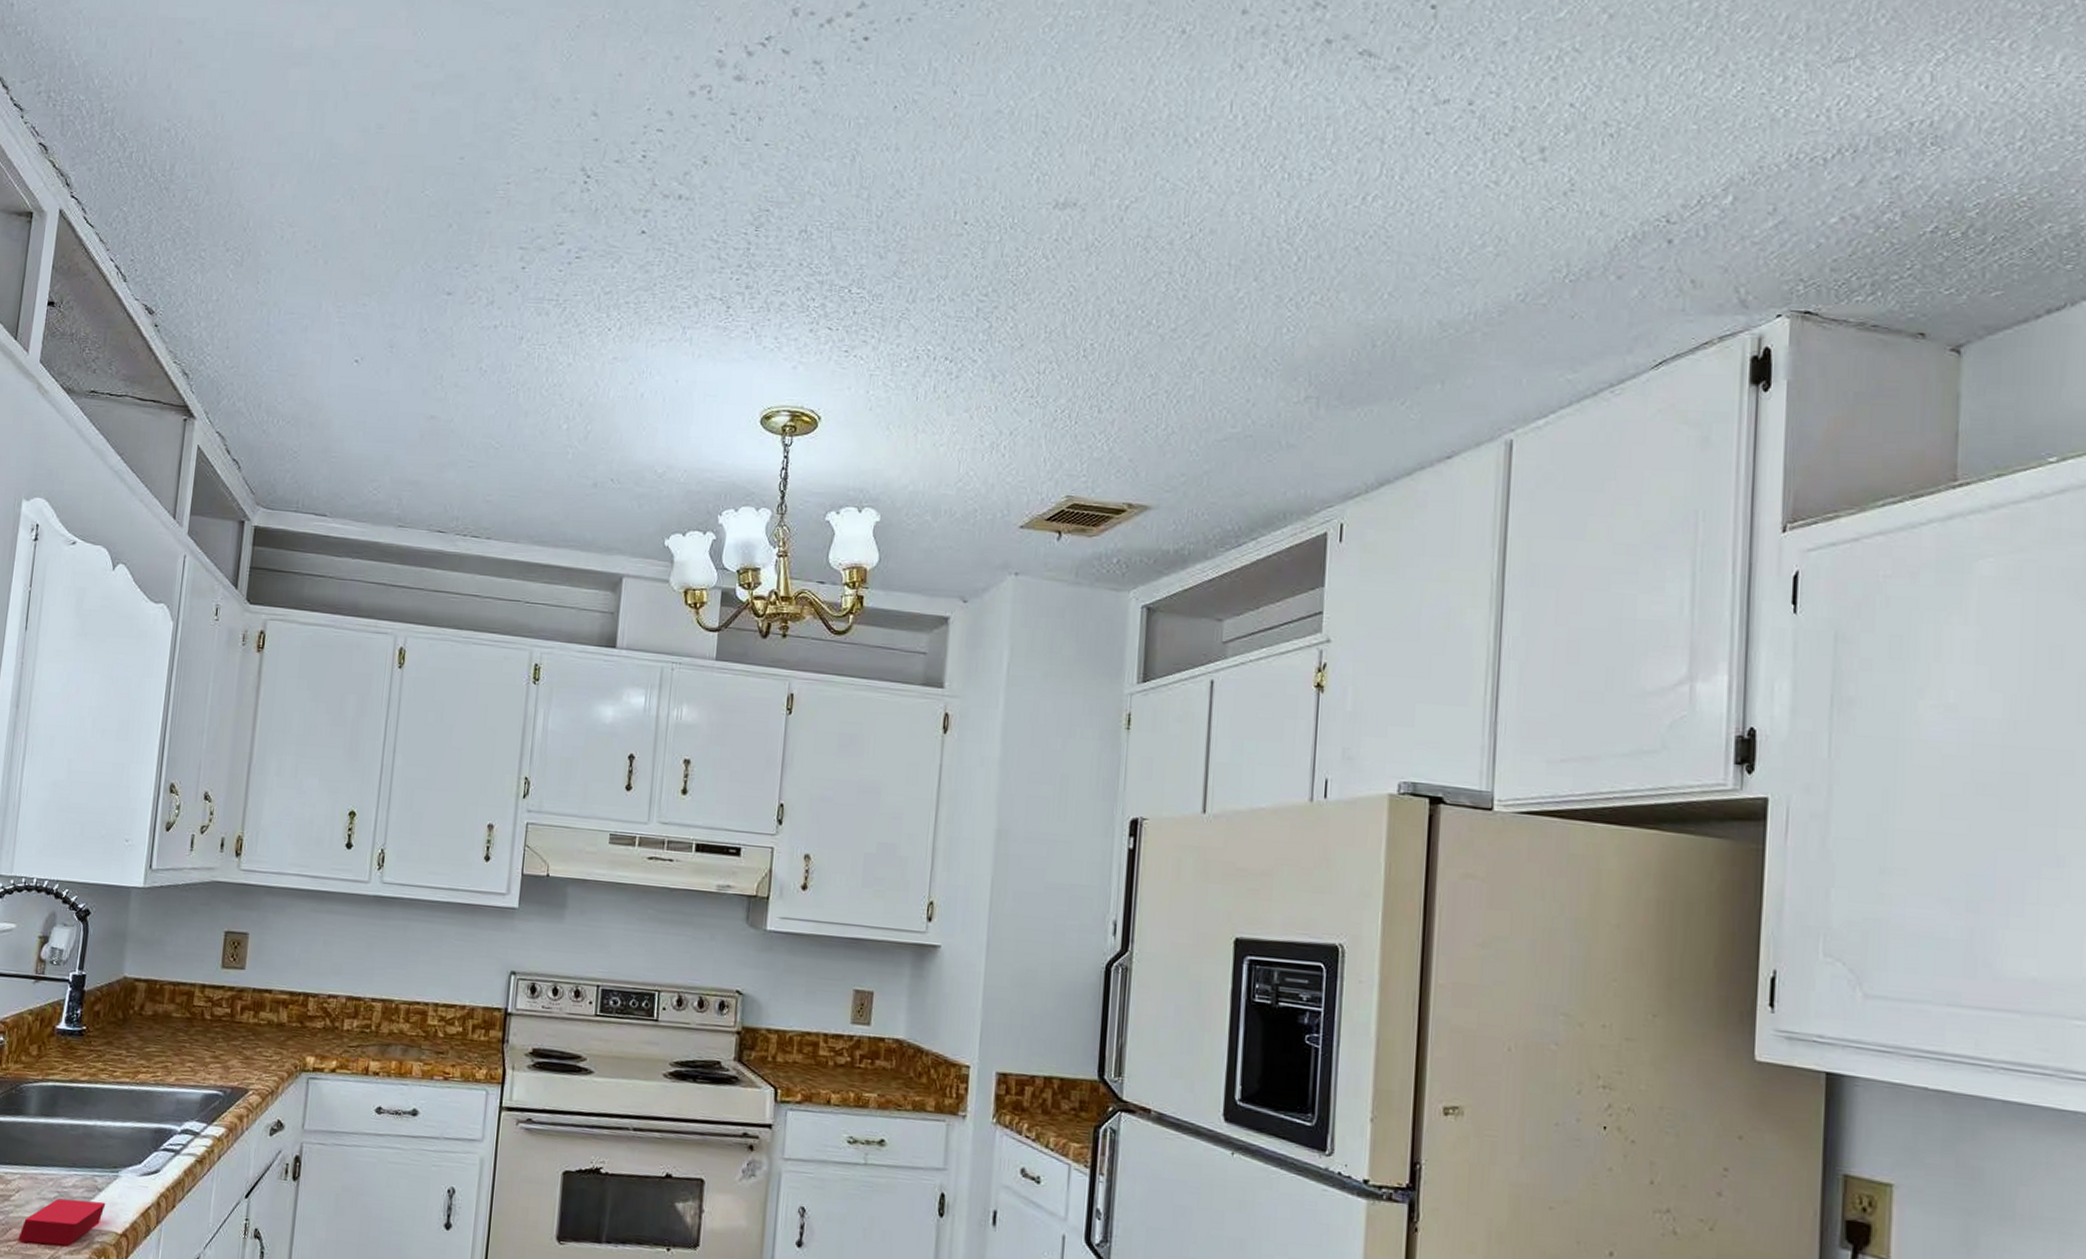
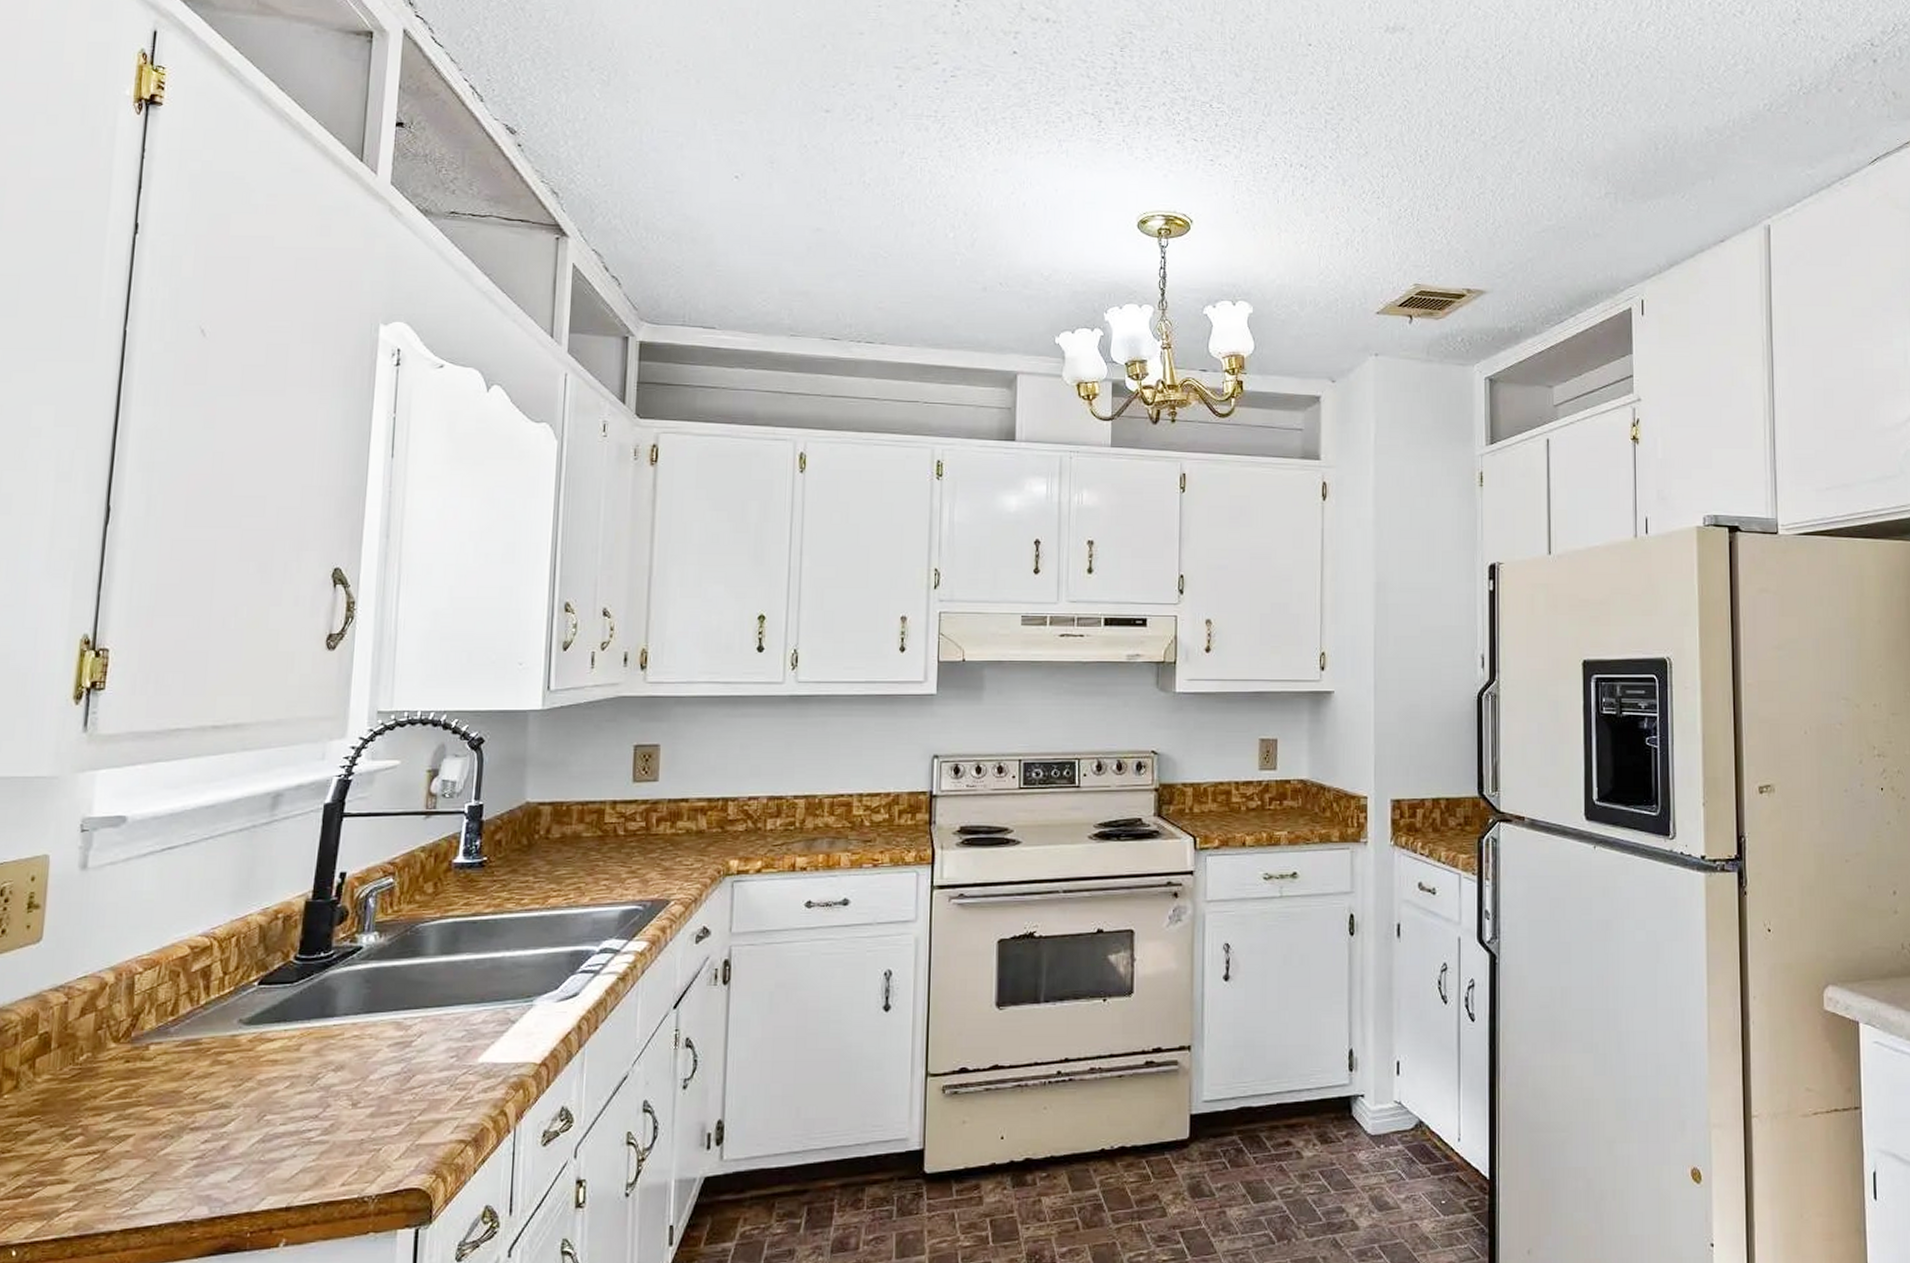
sponge: present [18,1198,106,1246] -> none [423,1033,521,1087]

